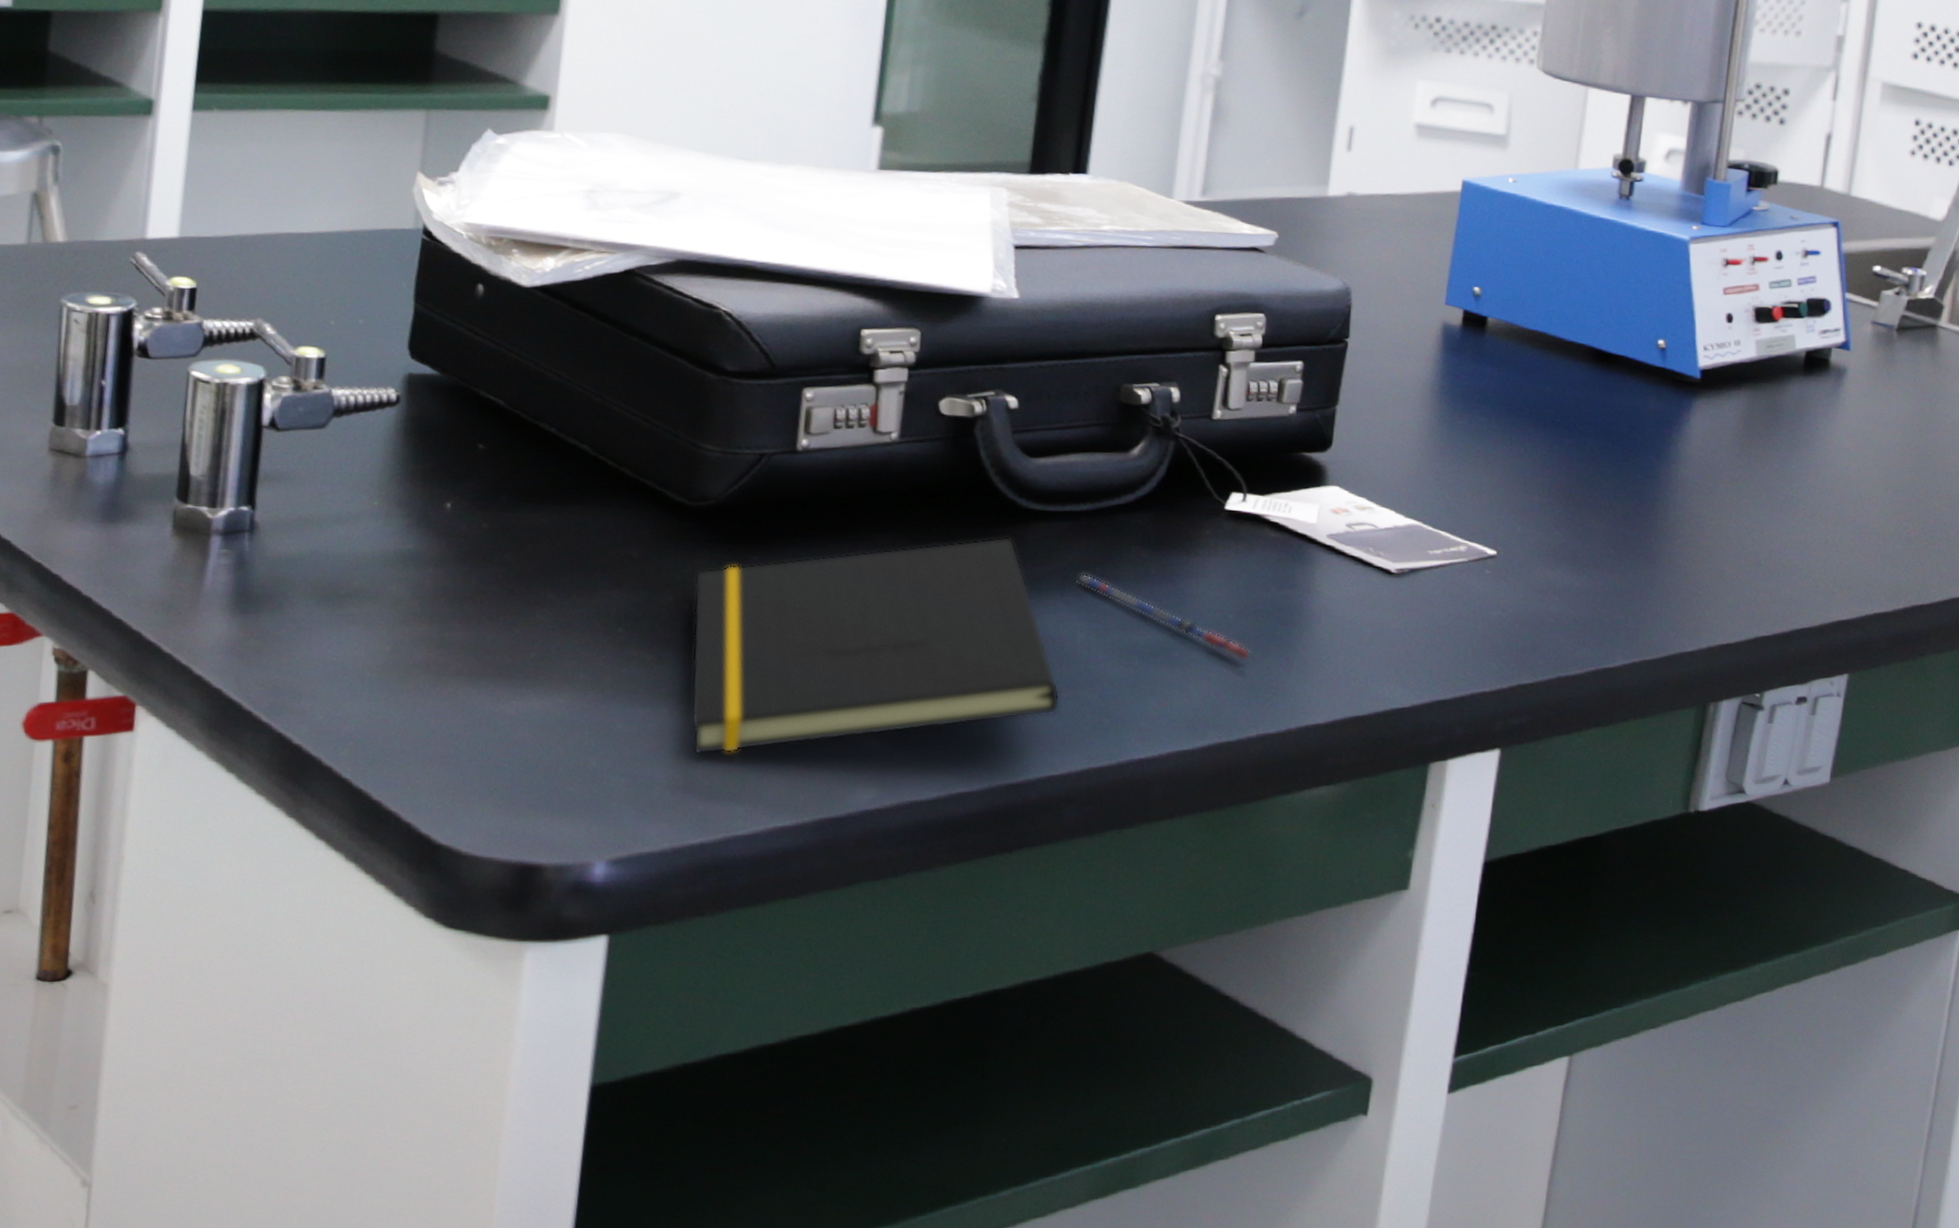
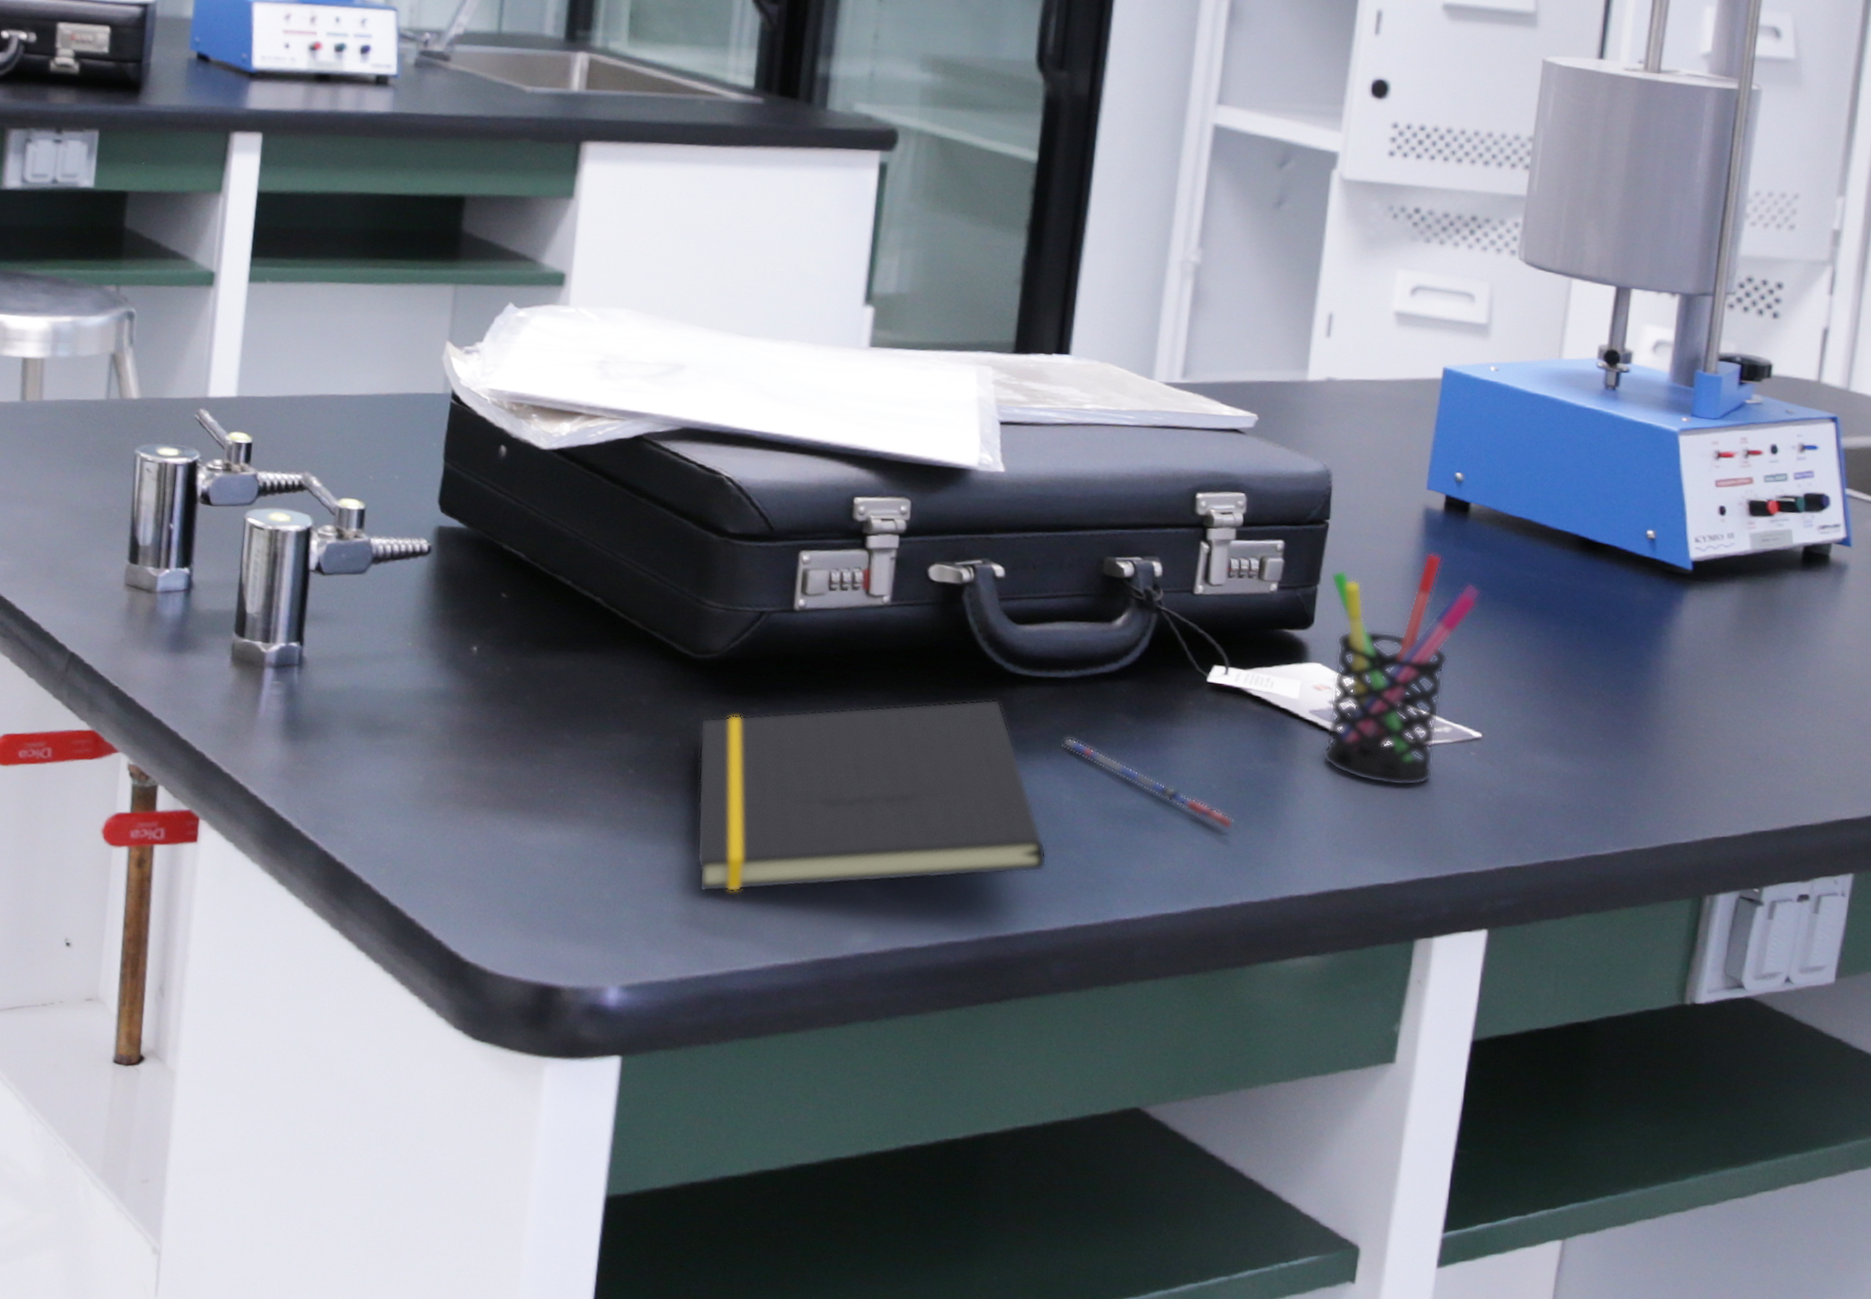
pen holder: none [1340,369,1498,608] -> present [1323,553,1481,787]

